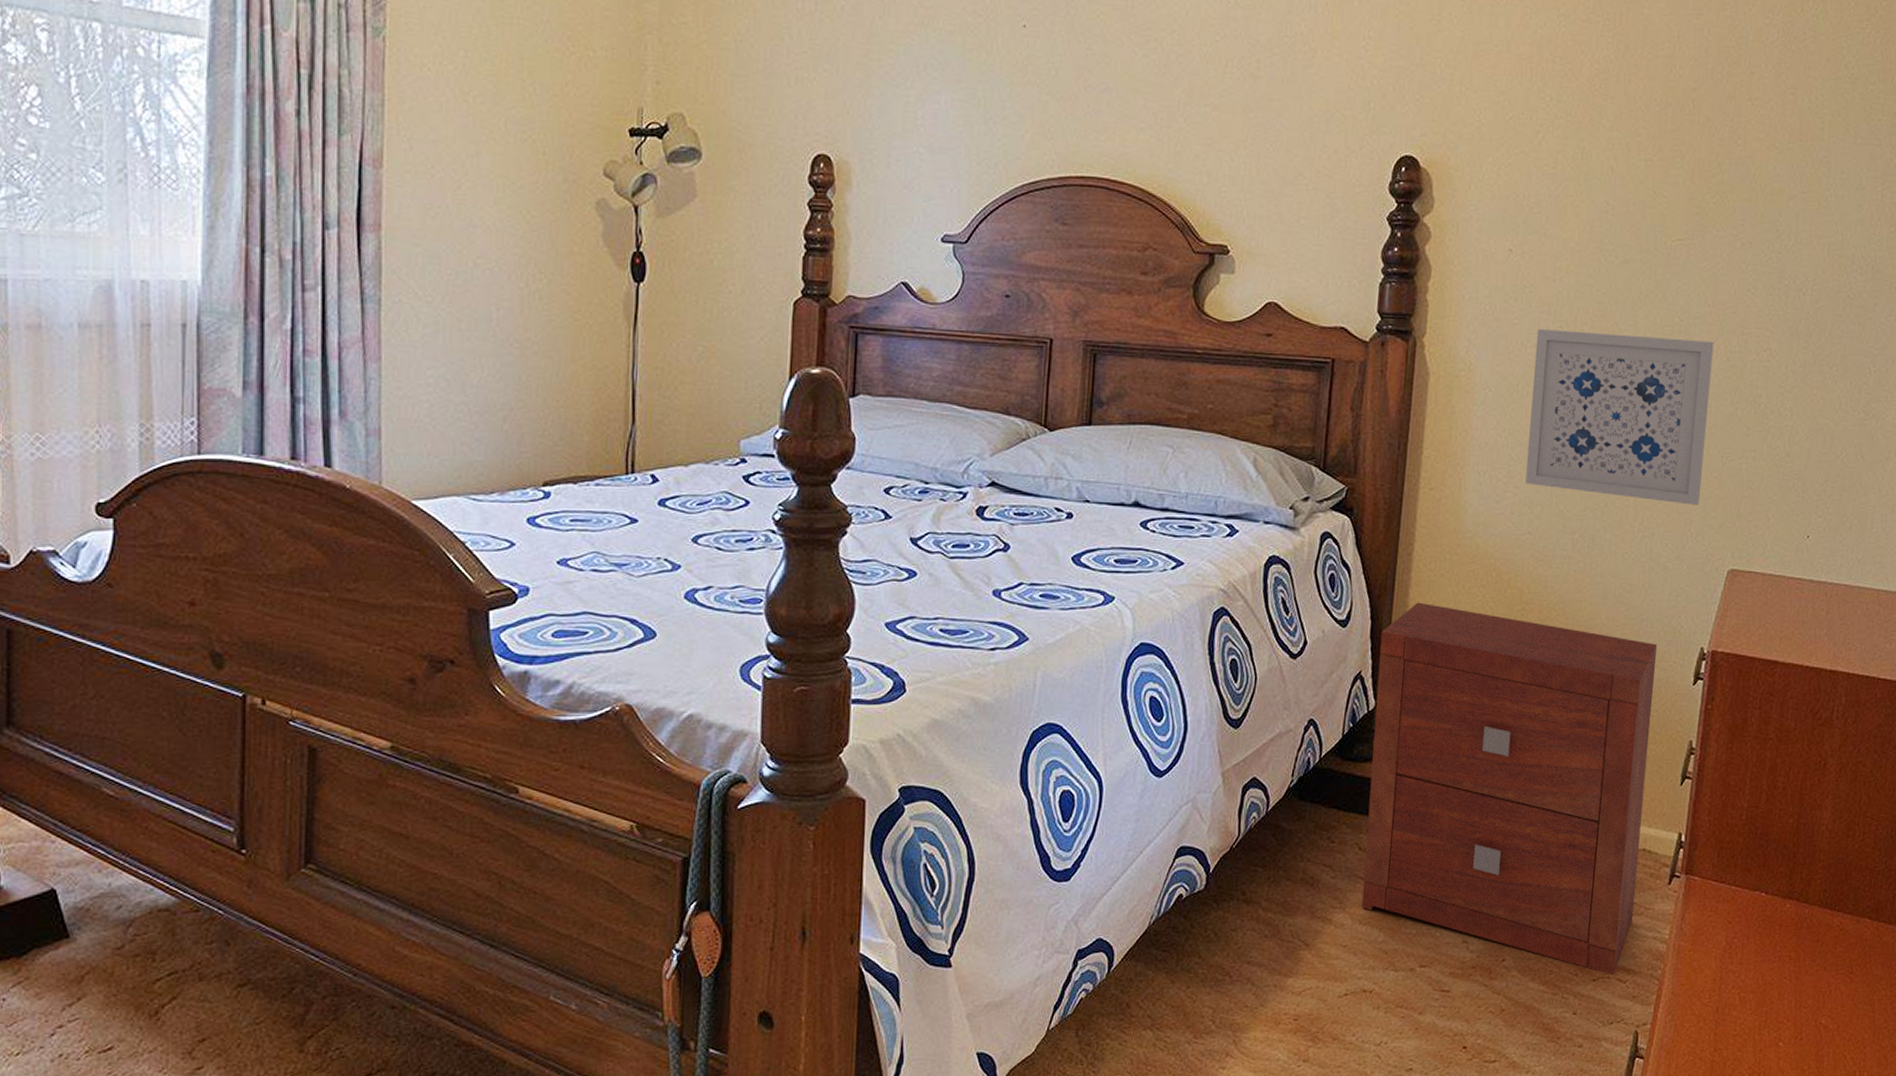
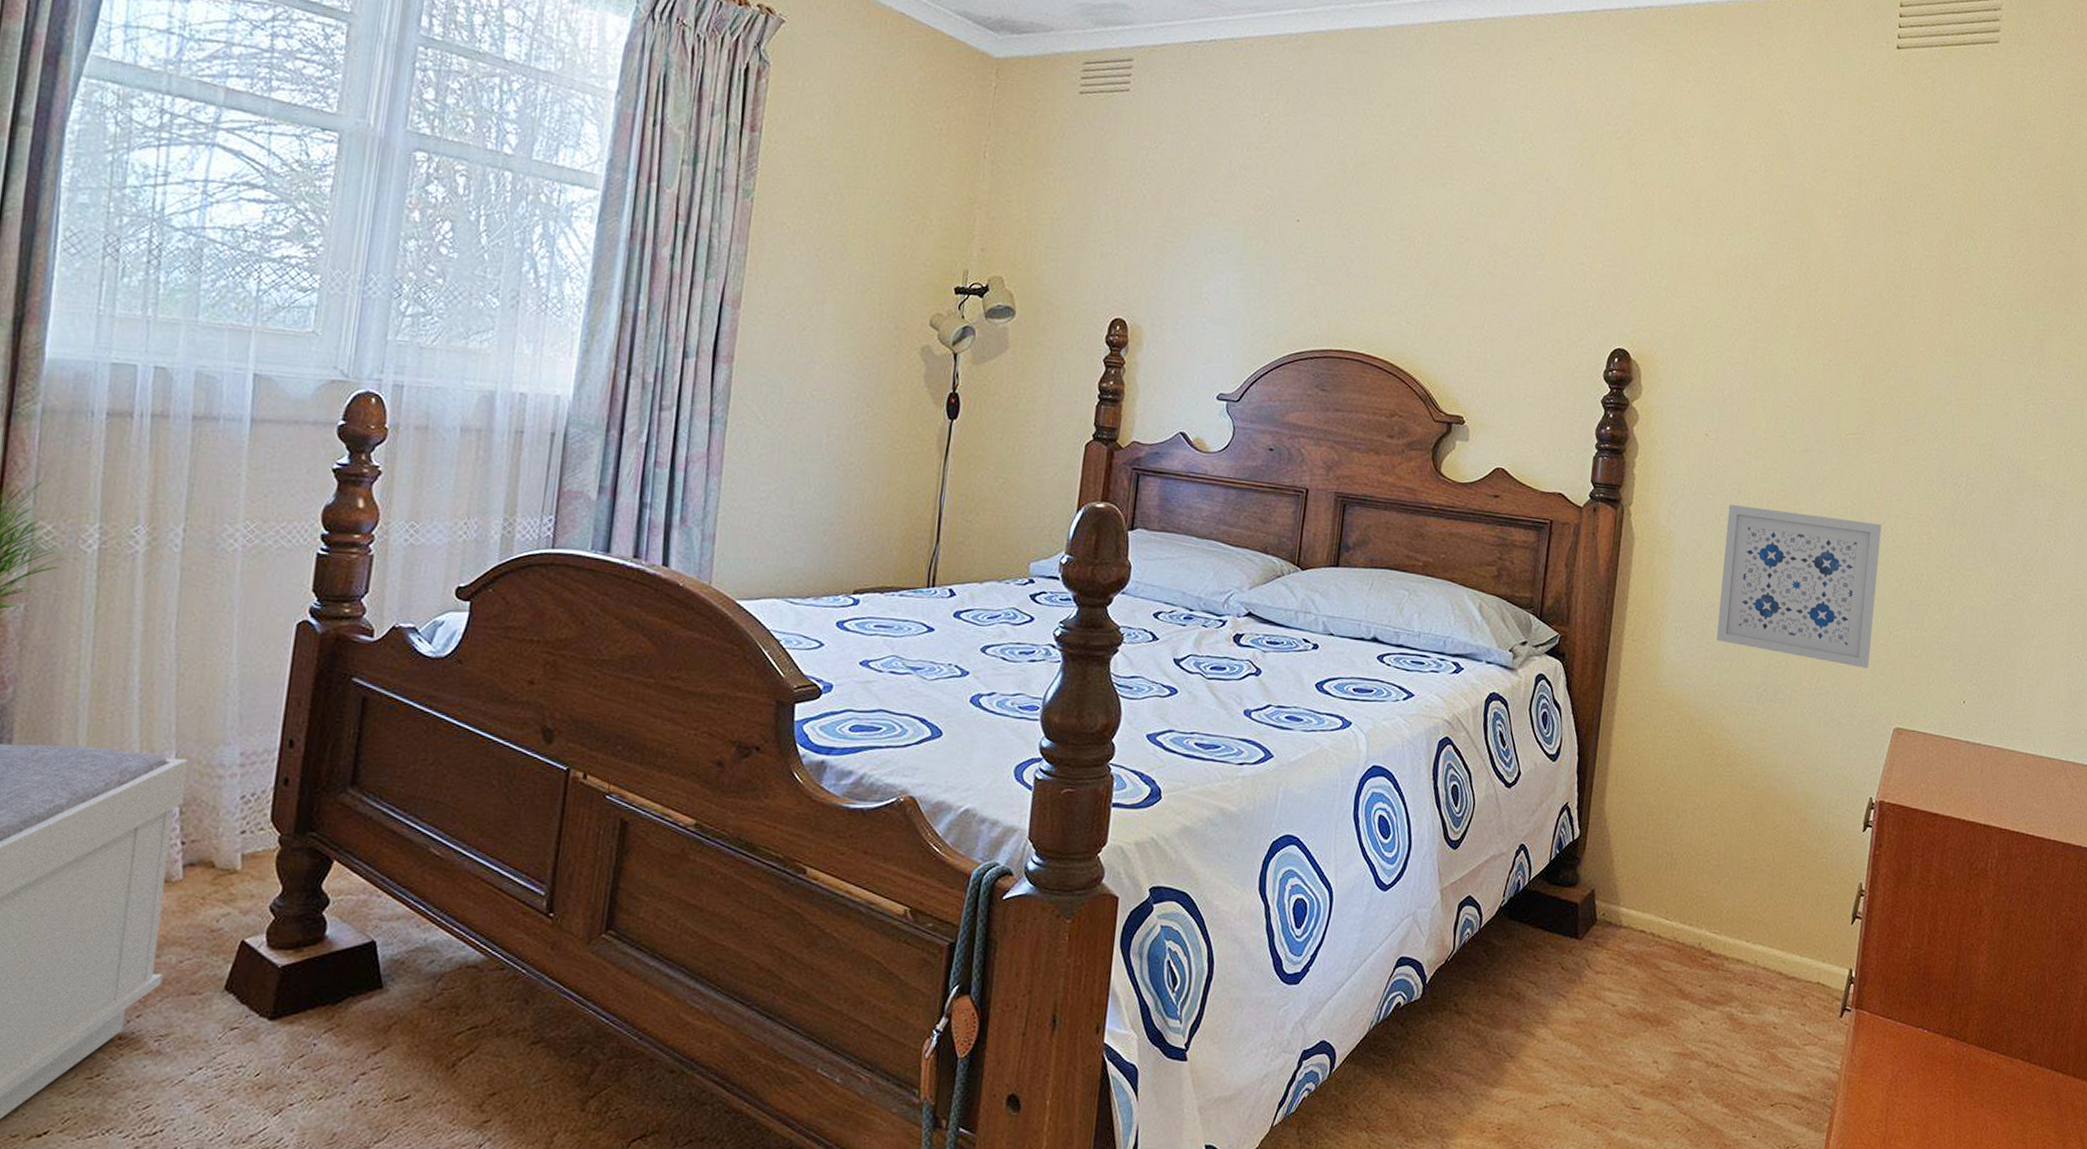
nightstand: present [1361,602,1657,975] -> none [1562,742,1831,1101]

